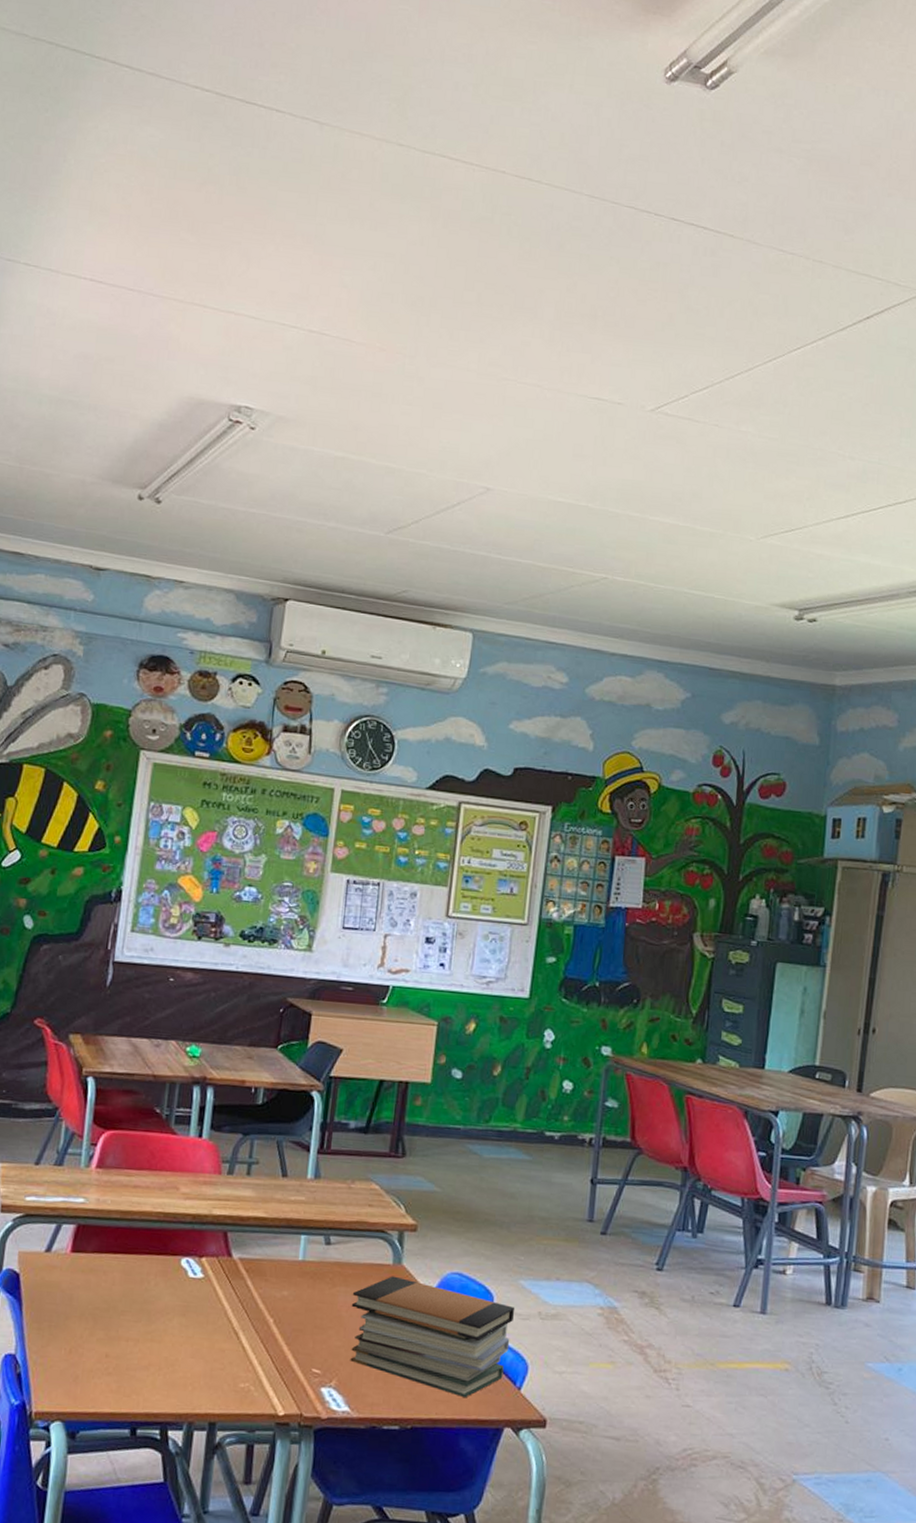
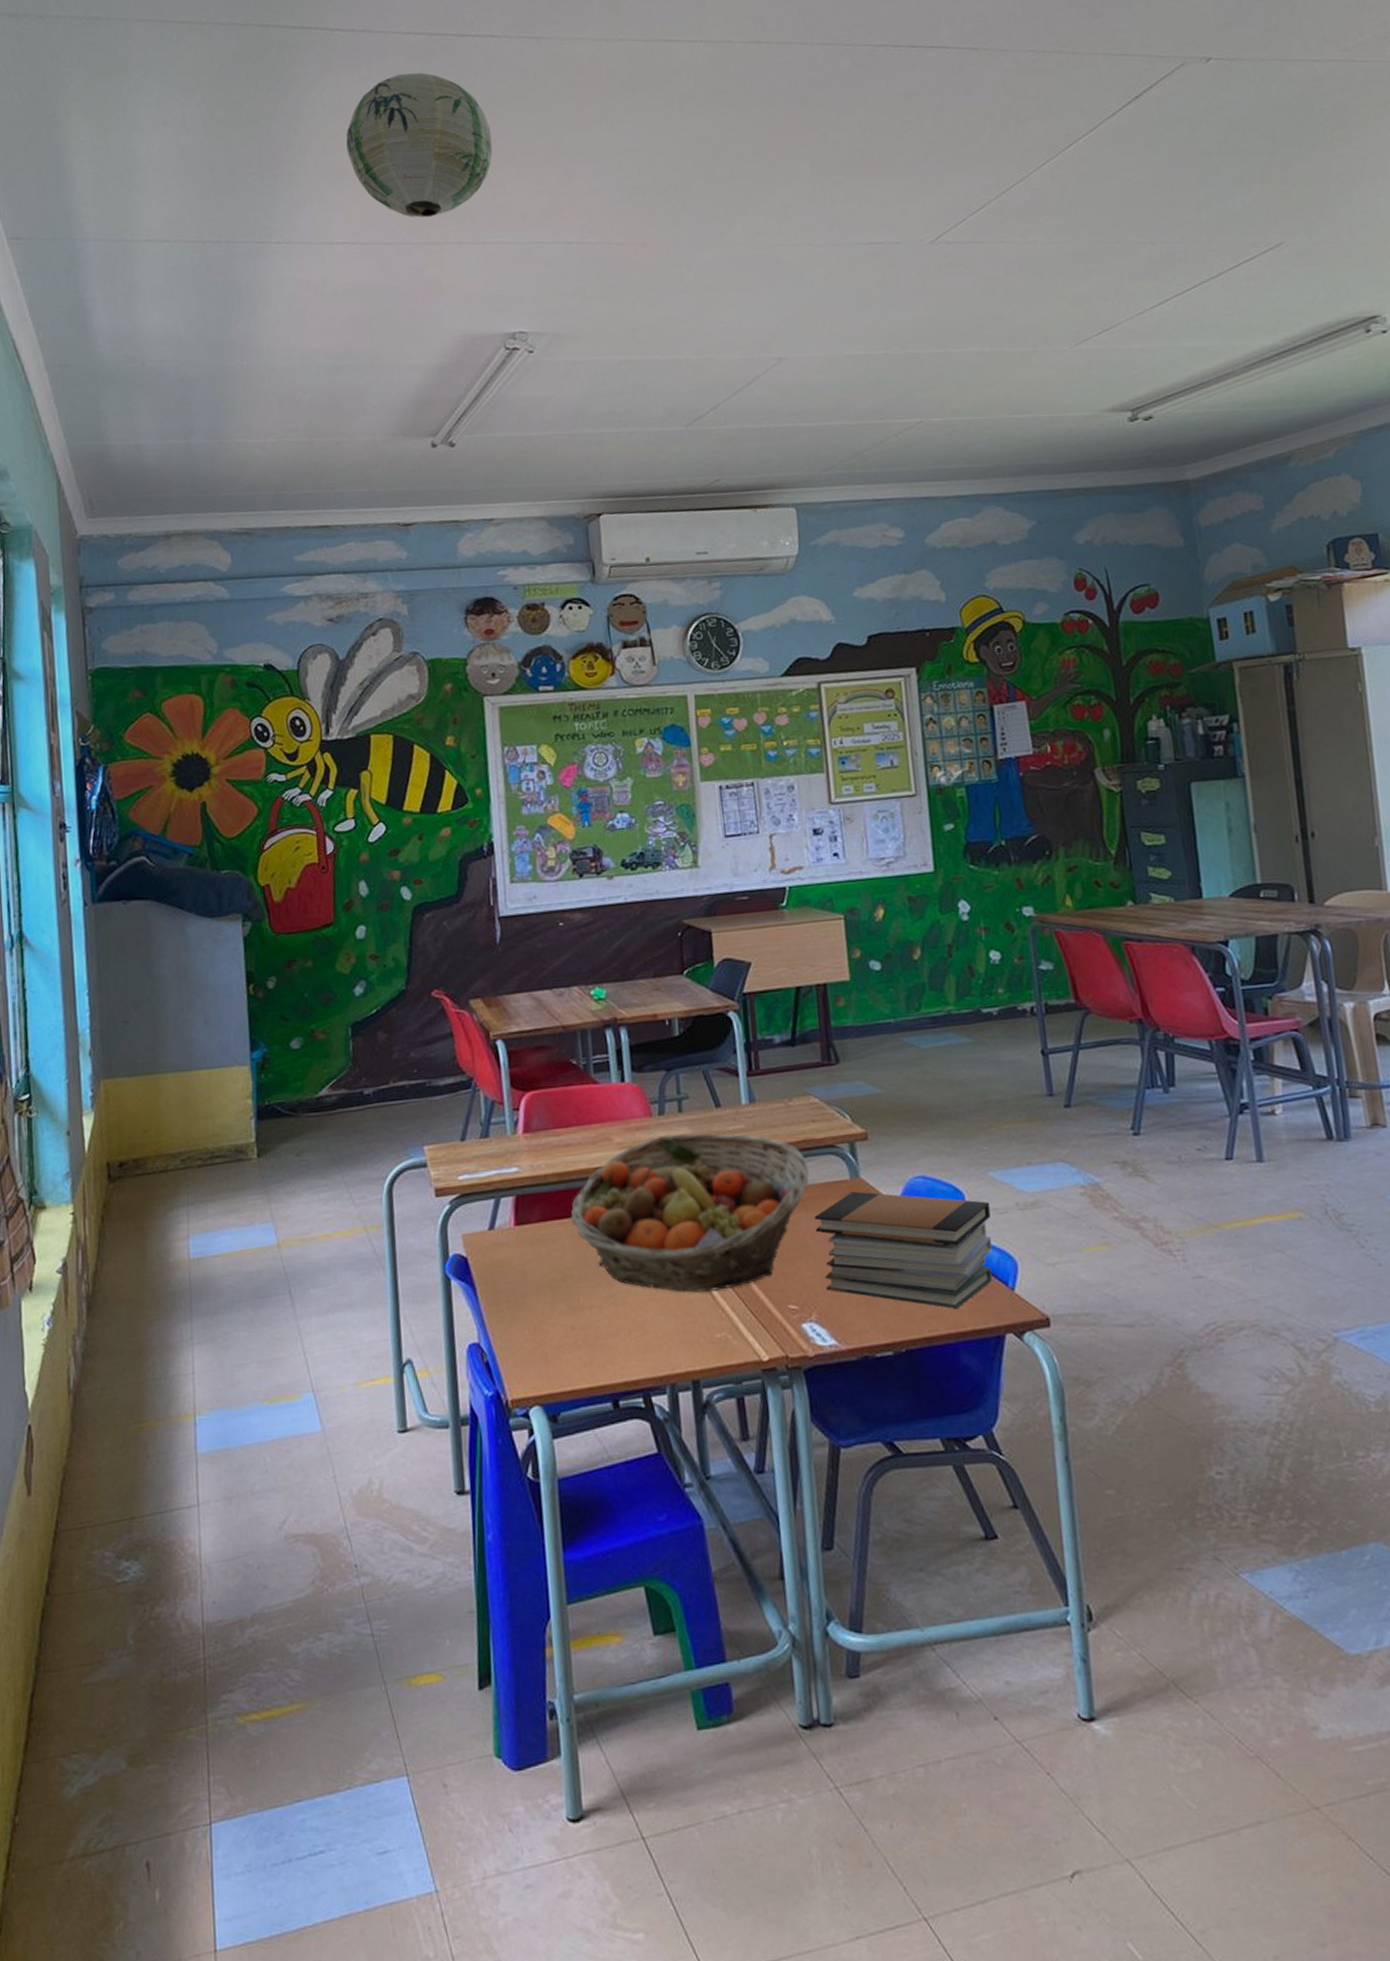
paper lantern: none [112,125,258,275] -> present [346,72,493,218]
fruit basket: none [125,1193,357,1345] -> present [570,1132,809,1293]

